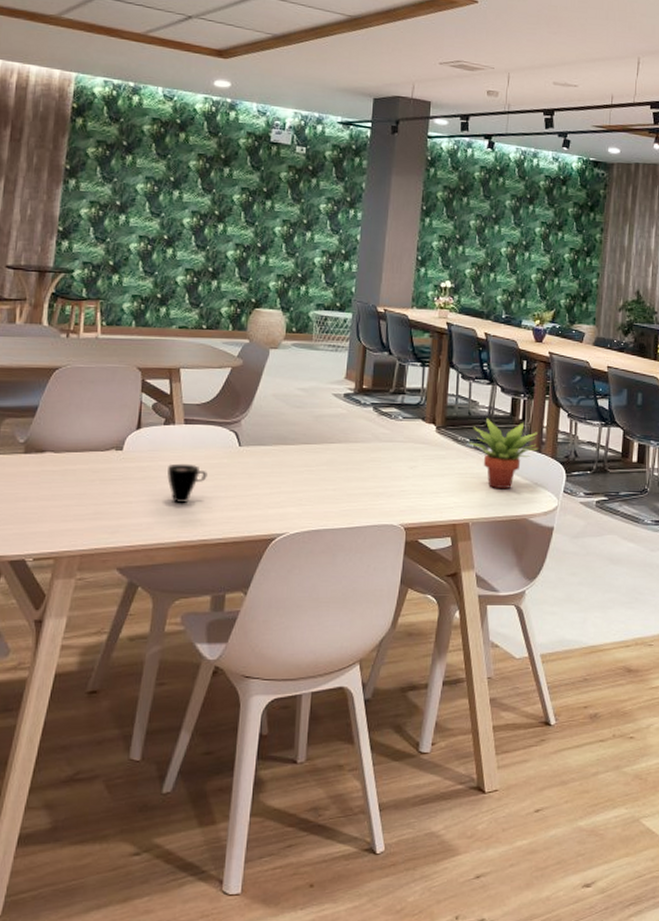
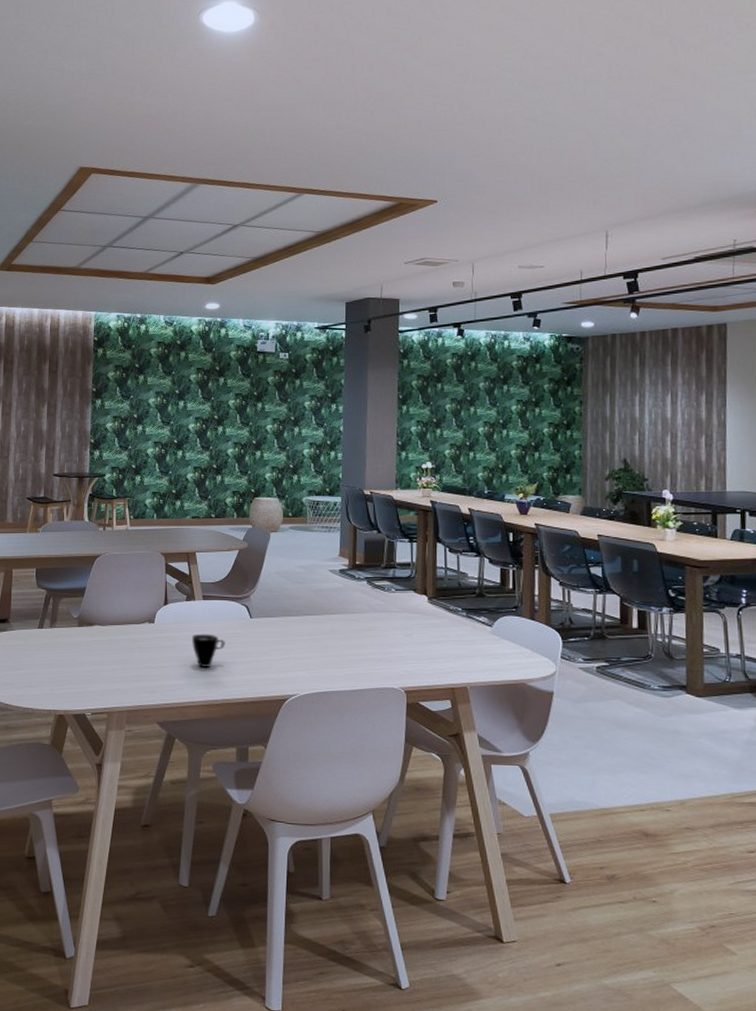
succulent plant: present [468,417,539,490] -> none [460,587,532,656]

